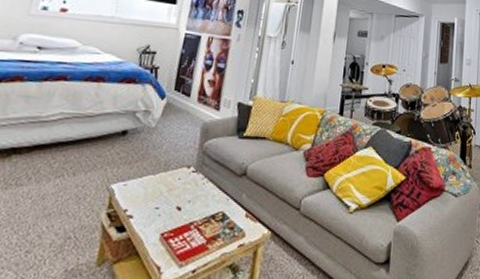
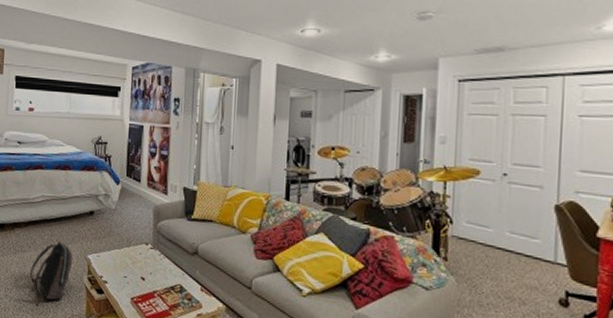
backpack: none [20,168,91,257] -> present [29,240,73,305]

